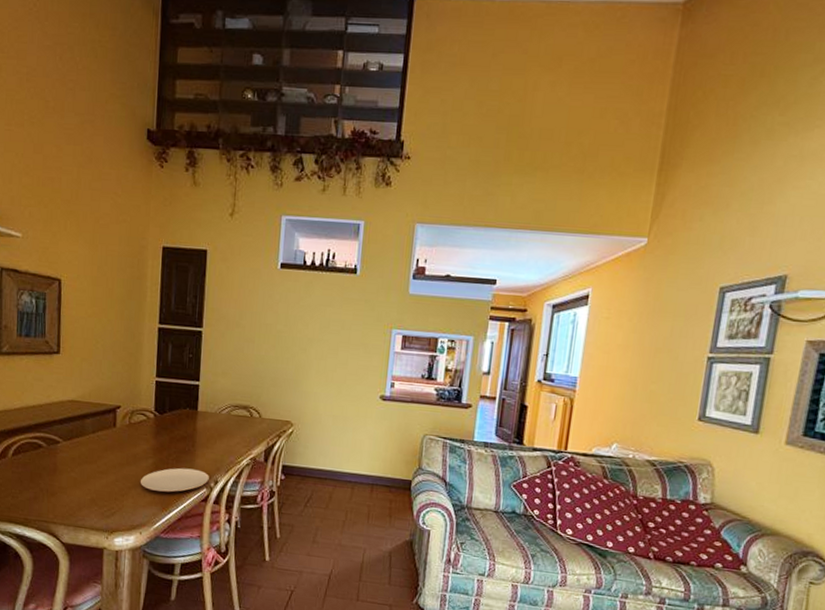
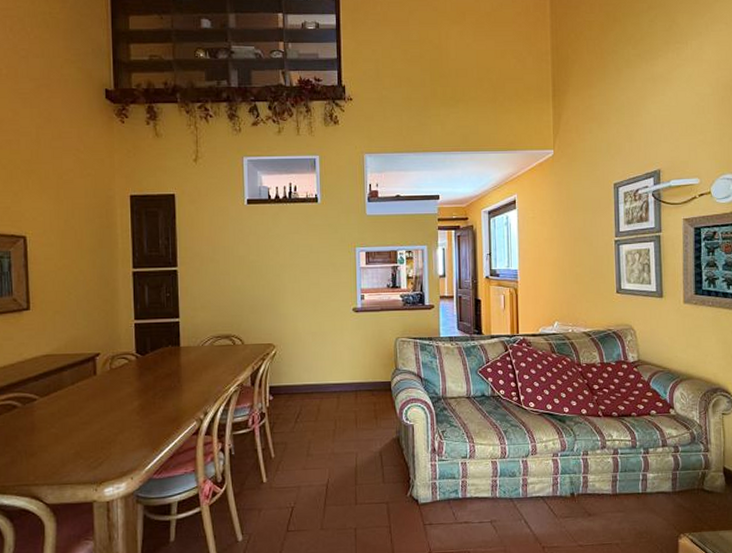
plate: present [140,467,209,493] -> none [126,404,198,433]

